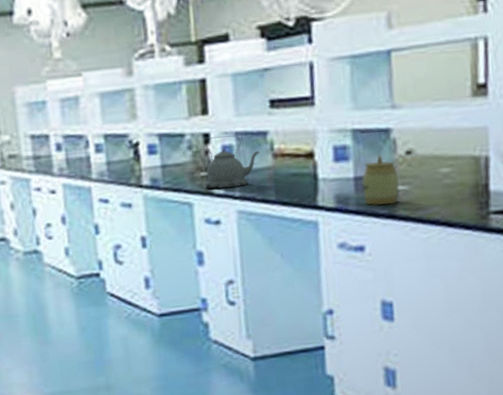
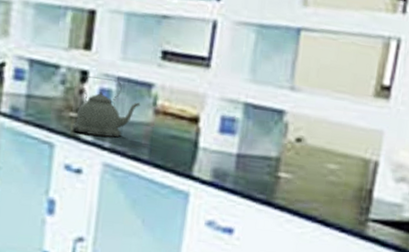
jar: present [362,154,400,206] -> none [243,135,284,191]

